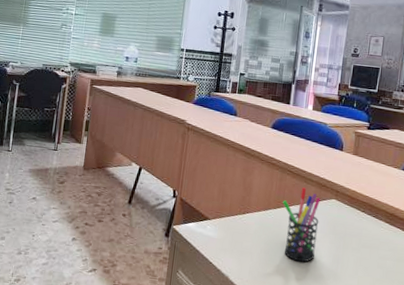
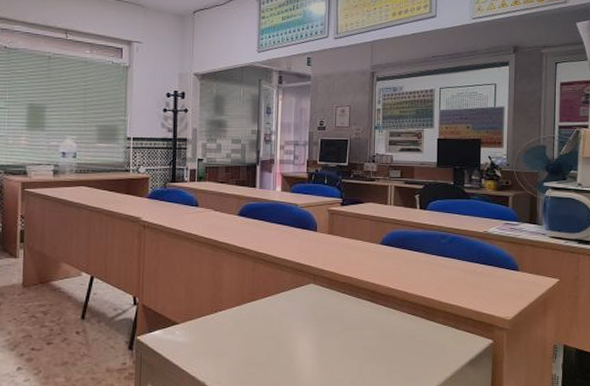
pen holder: present [283,187,321,263] -> none [258,276,298,355]

